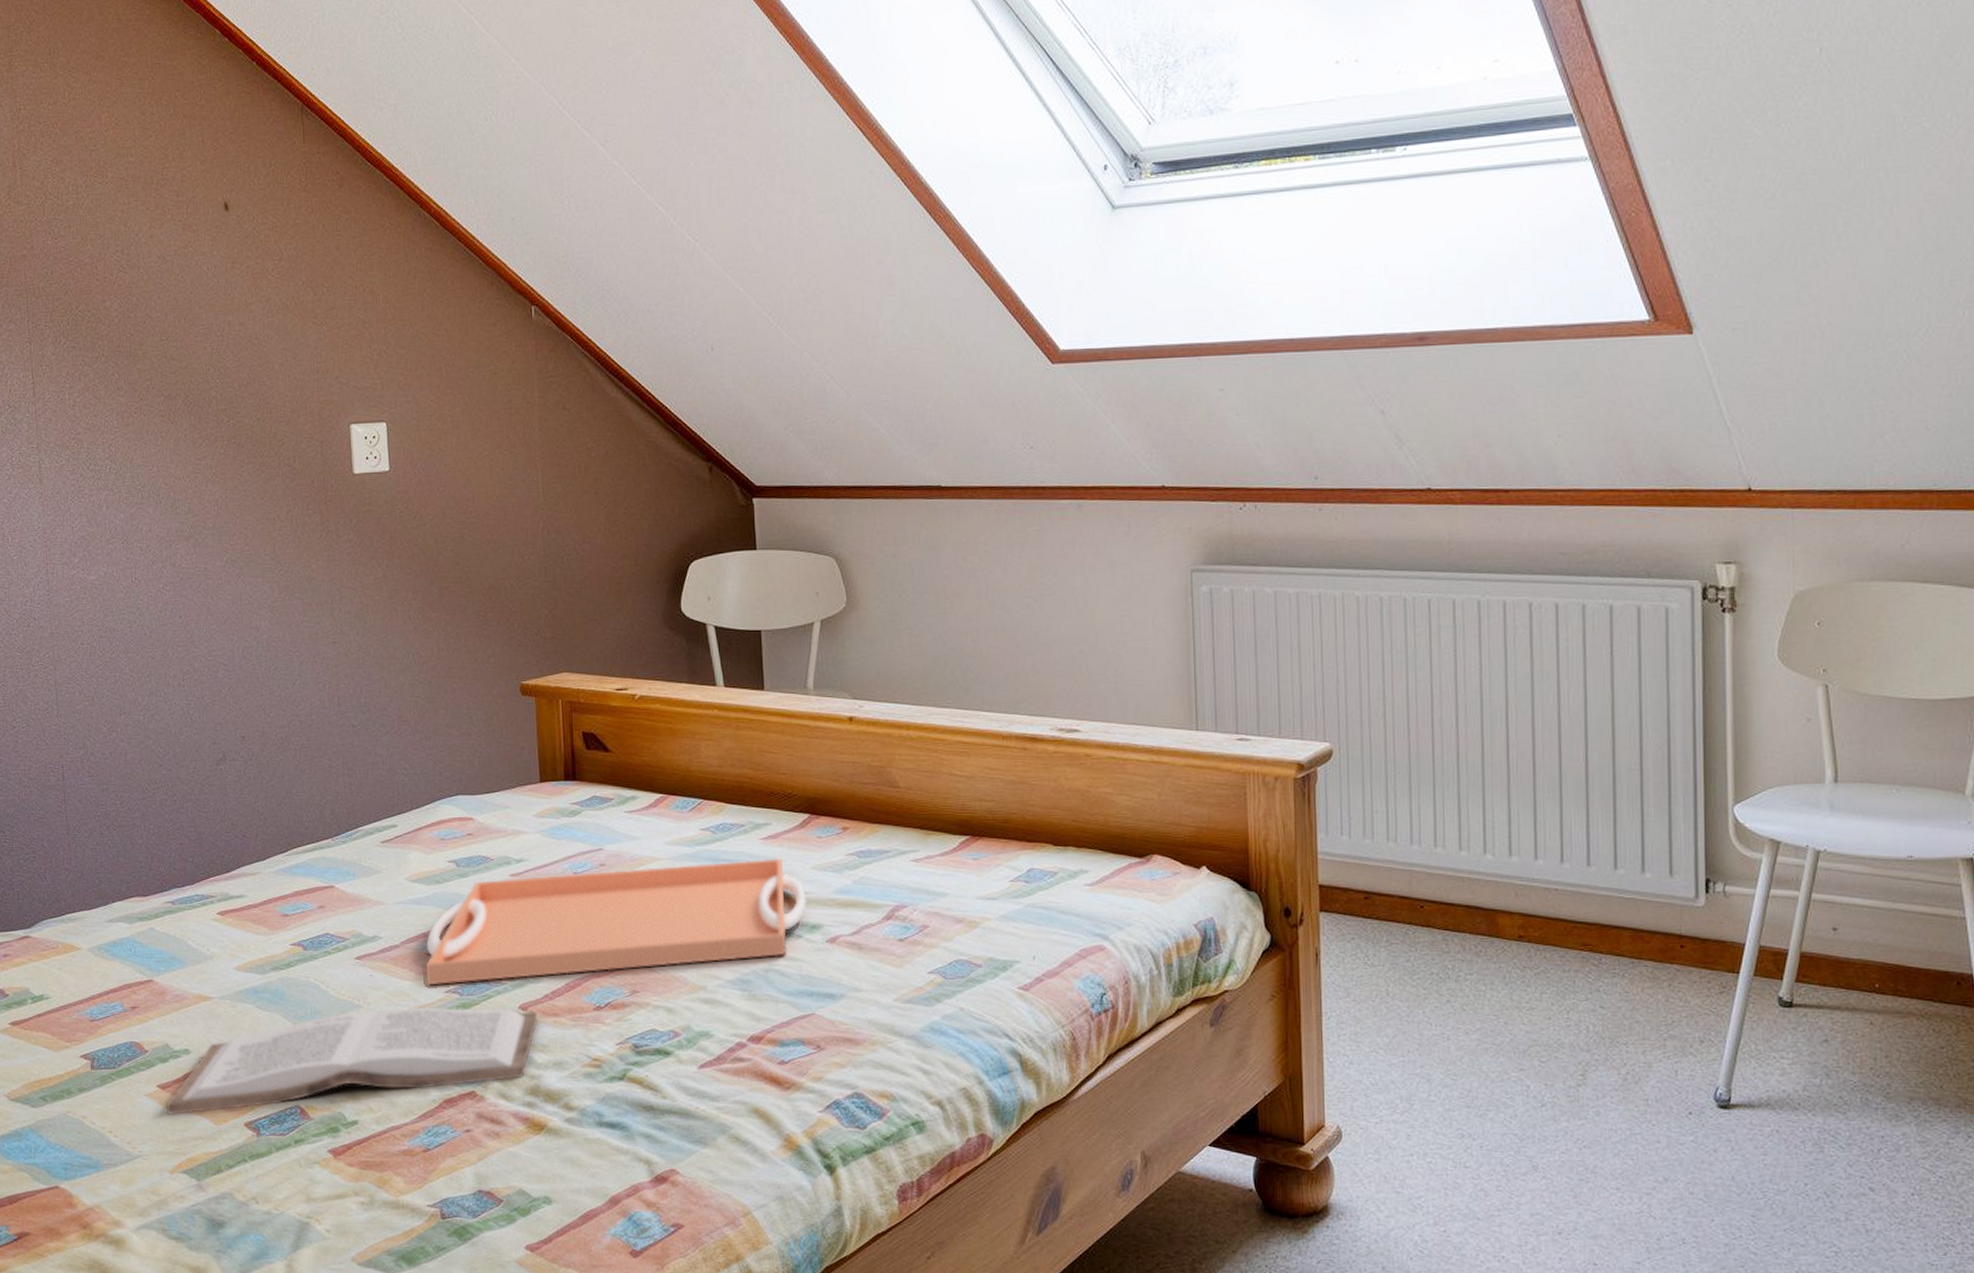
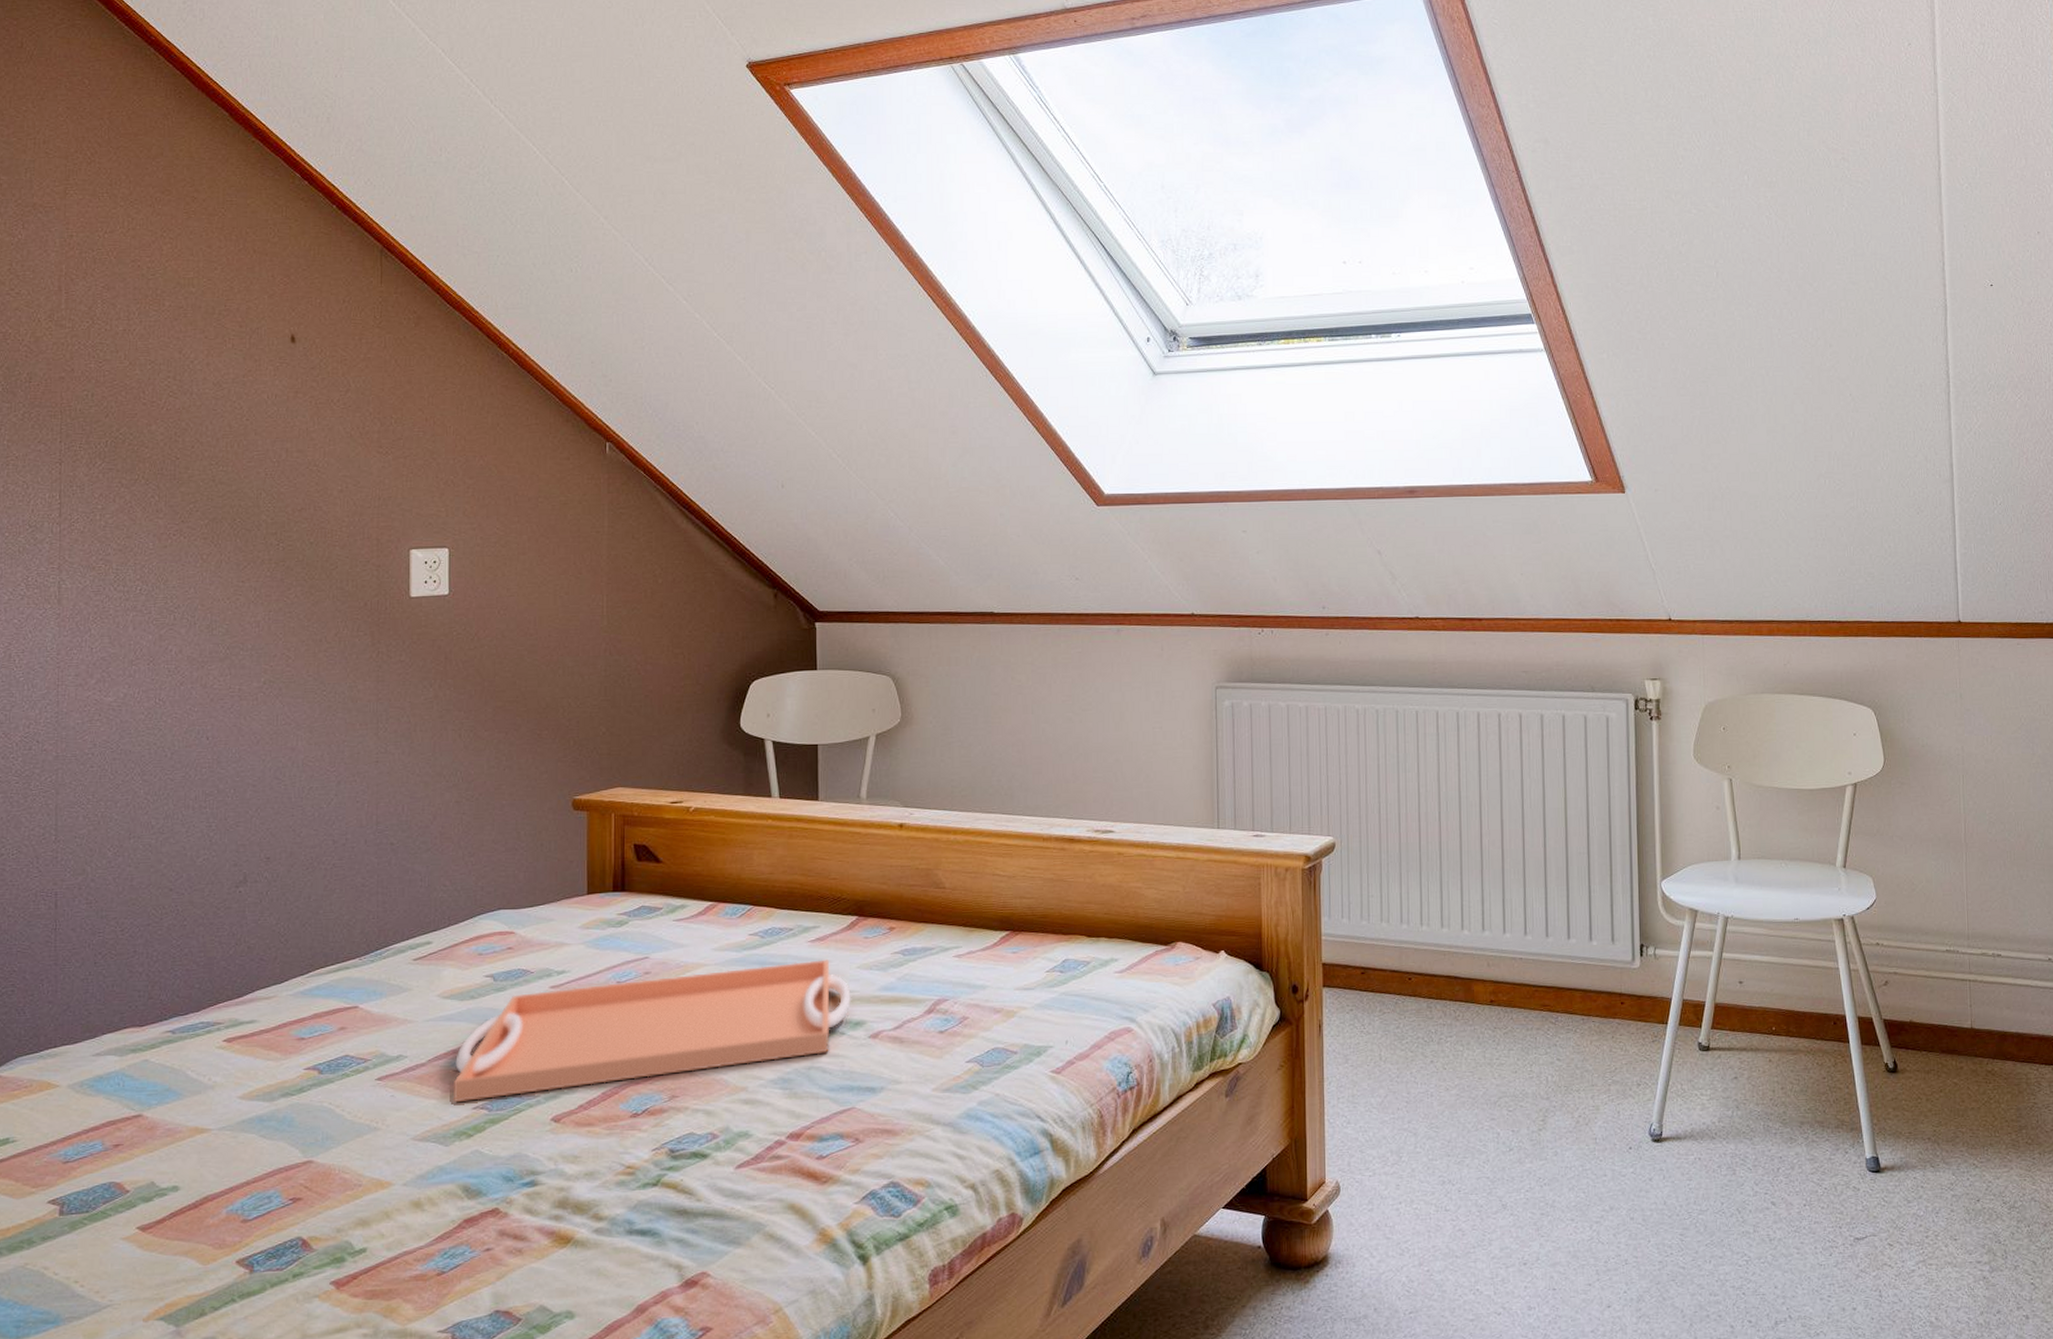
book: present [166,1006,538,1115] -> none [145,1121,571,1258]

